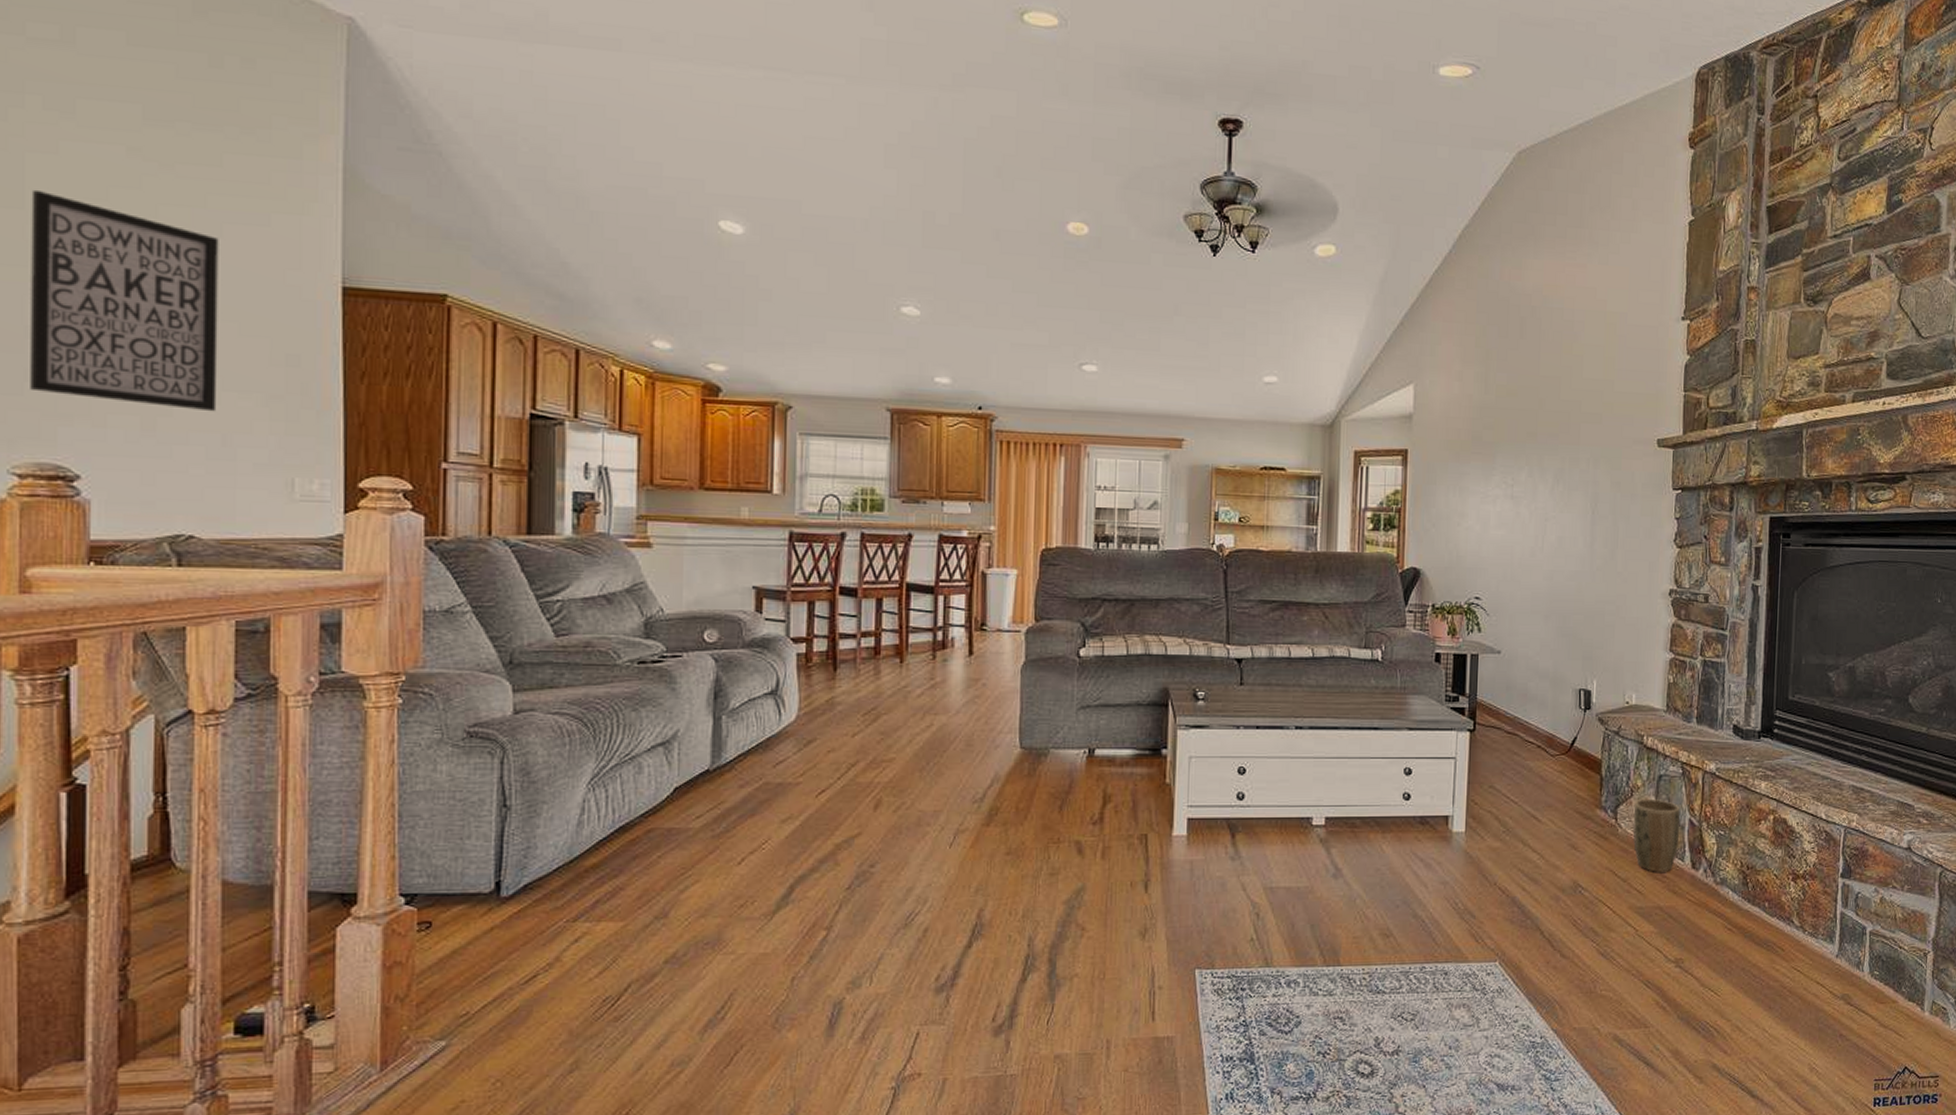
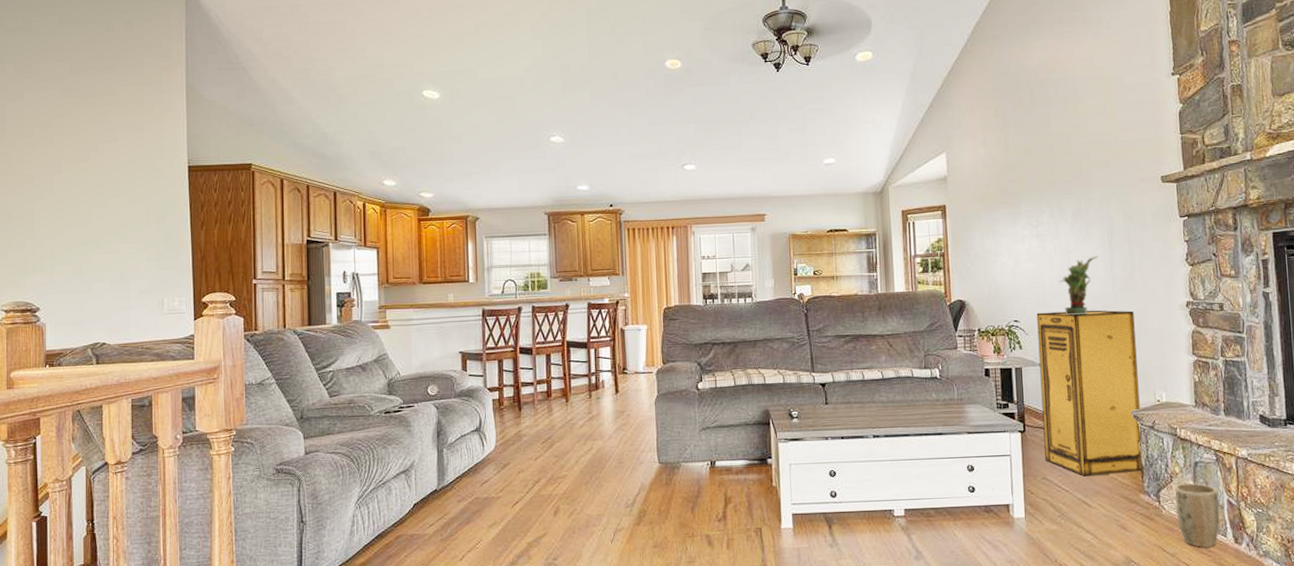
wall art: present [30,189,219,412] -> none [9,124,117,259]
storage cabinet: none [1495,590,1611,787] -> present [1036,310,1144,477]
potted plant: none [1530,527,1578,597] -> present [1058,255,1098,316]

